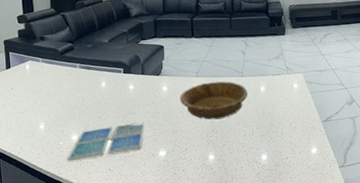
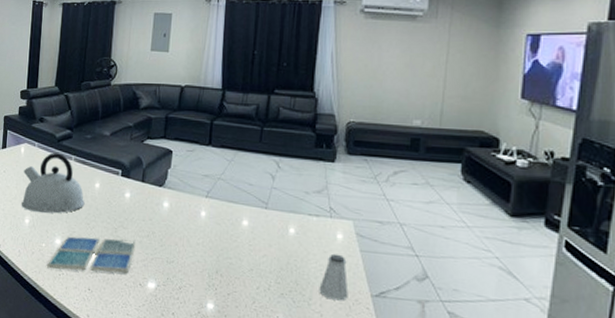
kettle: none [31,64,95,118] -> present [21,153,85,214]
decorative bowl: present [179,81,248,120] -> none [181,207,271,260]
saltshaker: none [287,98,307,131] -> present [319,253,349,301]

